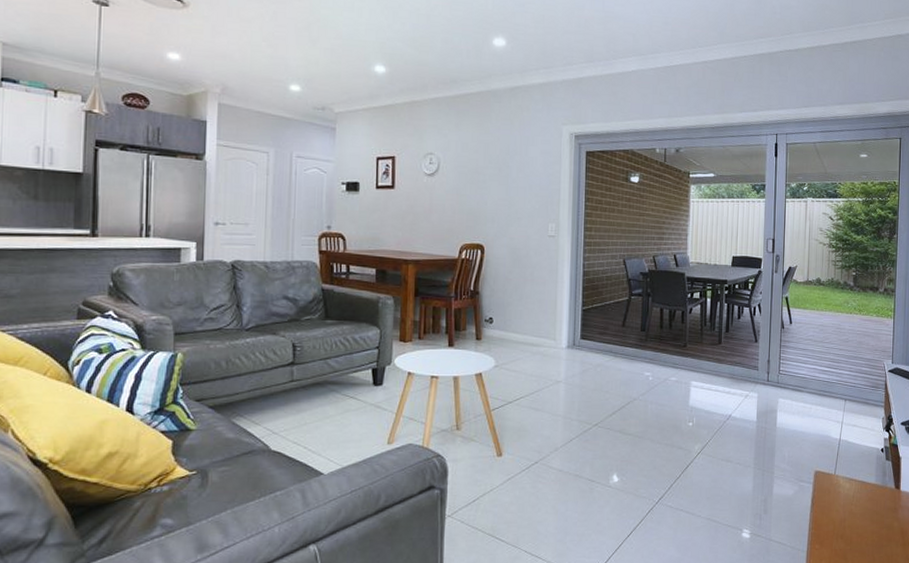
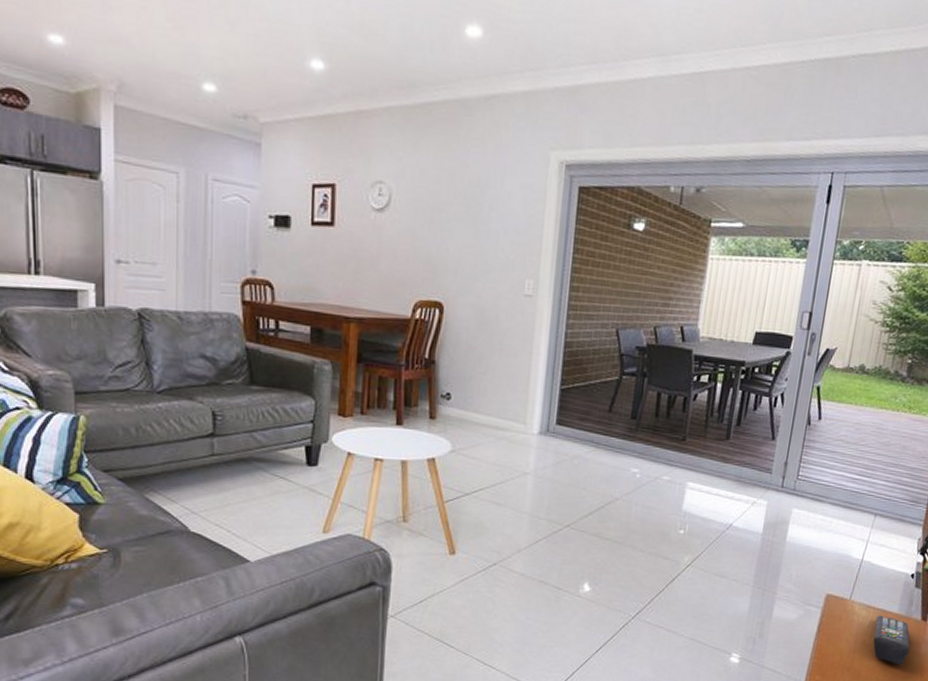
remote control: none [858,486,890,530] -> present [873,615,910,665]

